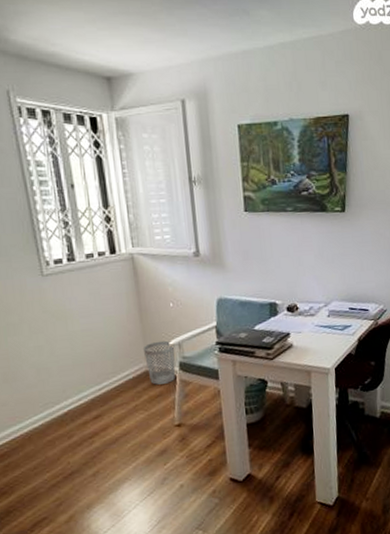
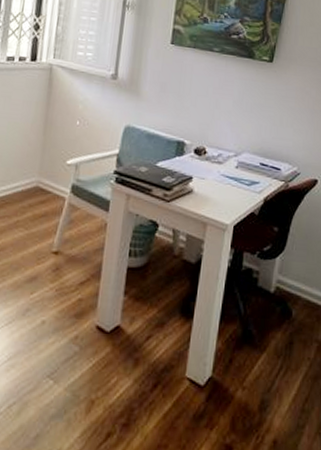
wastebasket: present [142,340,176,385] -> none [38,157,72,205]

